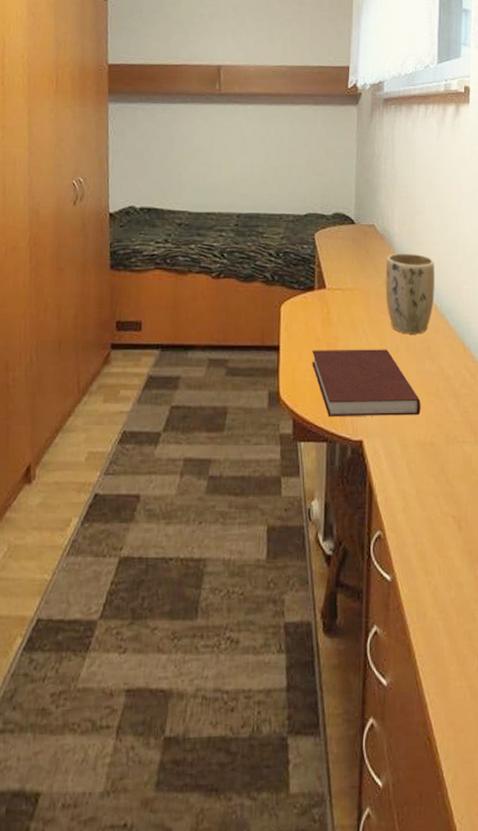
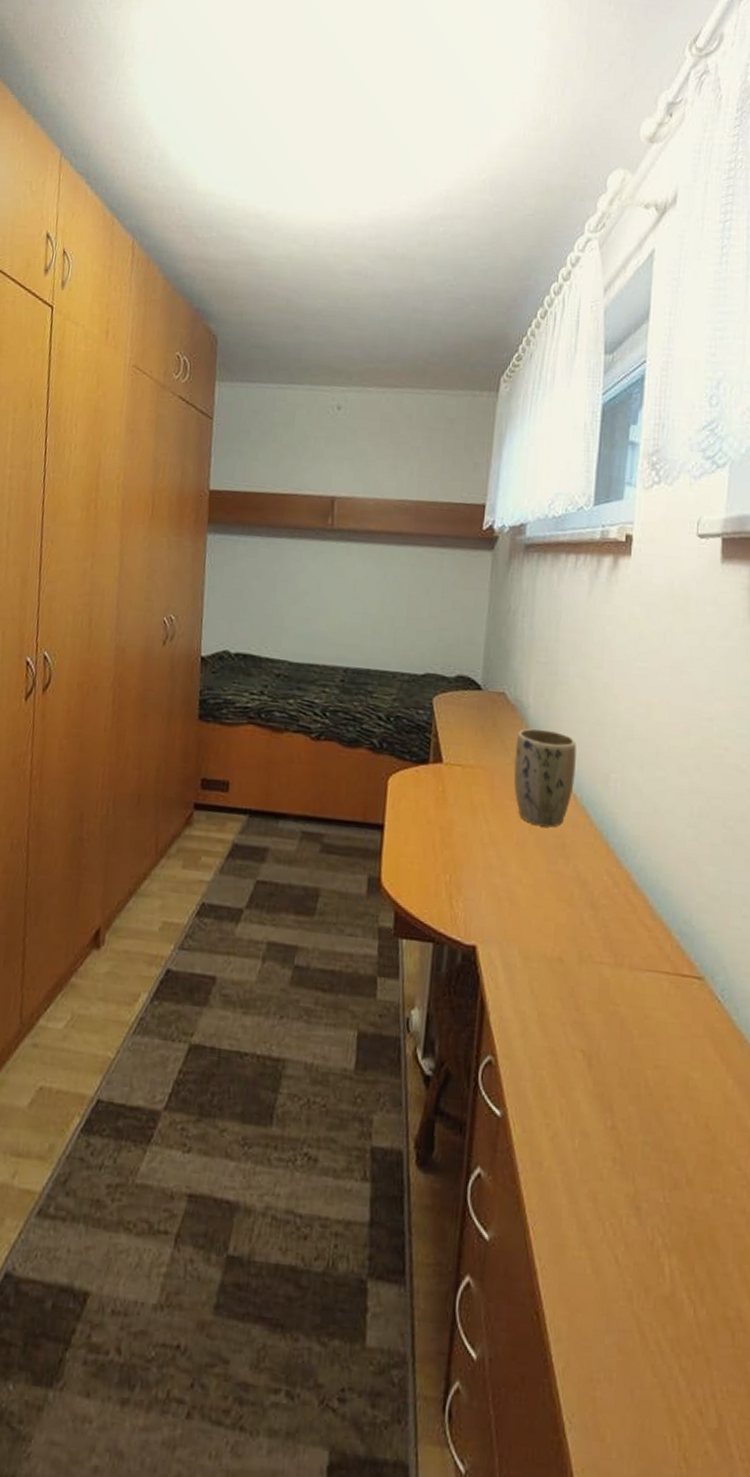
notebook: present [312,349,421,417] -> none [421,833,550,924]

